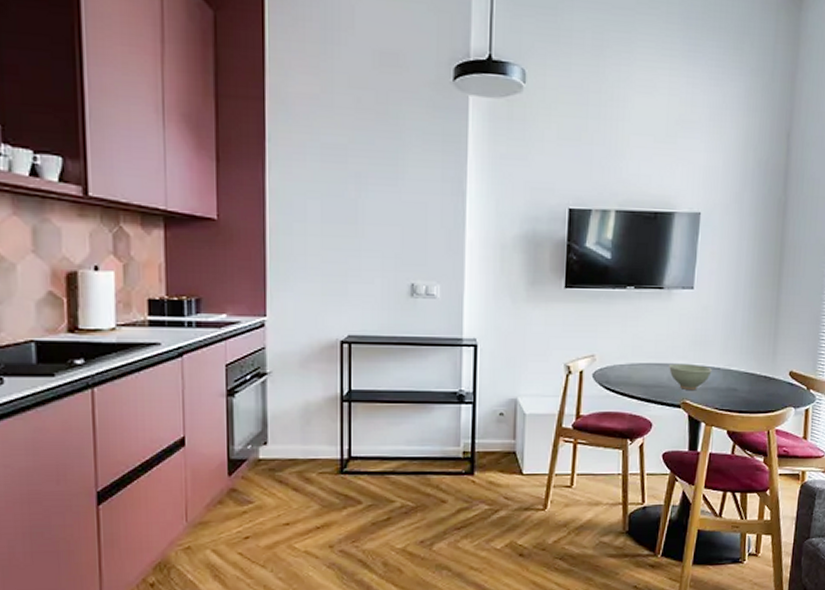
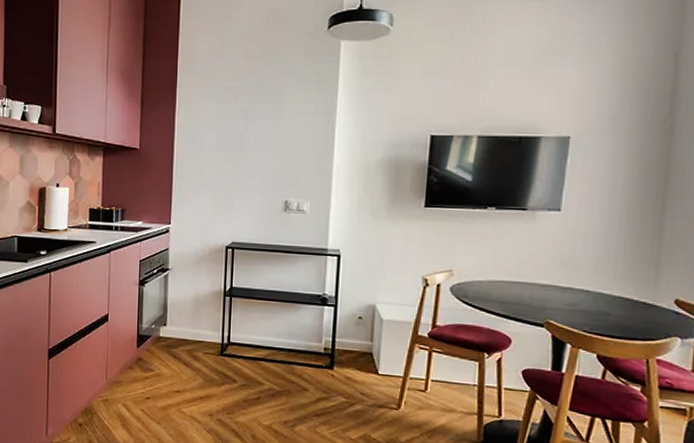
bowl: present [669,363,712,391] -> none [531,283,580,311]

